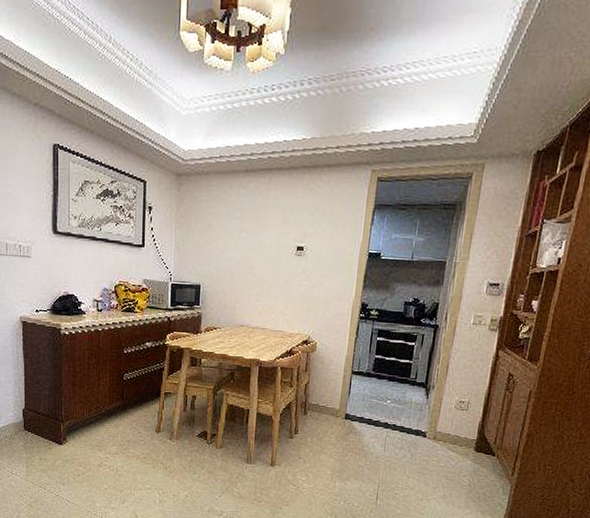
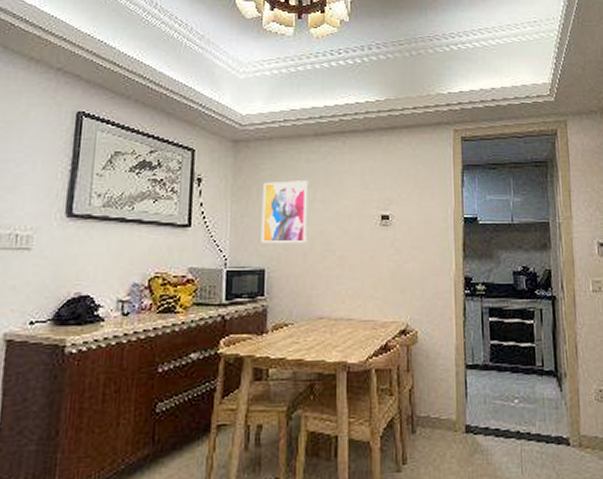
wall art: none [198,212,237,266] -> present [261,180,307,244]

